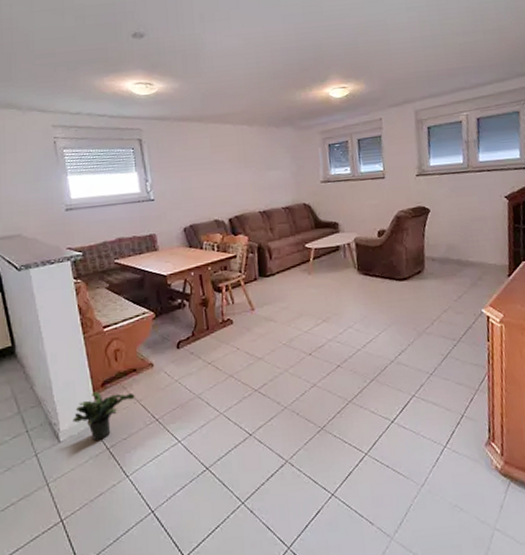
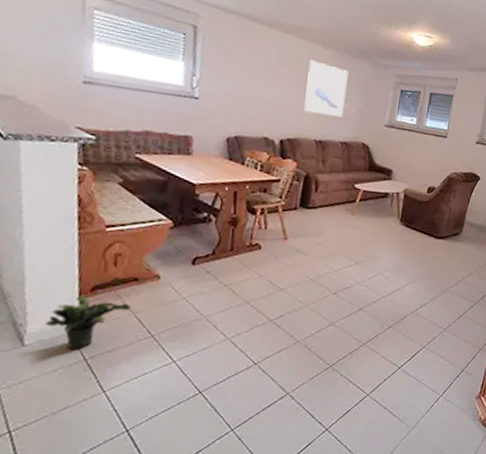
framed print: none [239,140,280,187] -> present [304,59,348,118]

